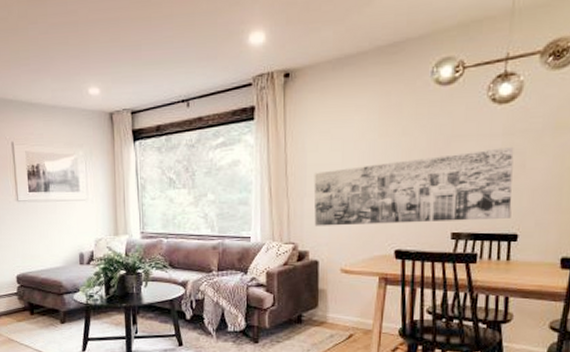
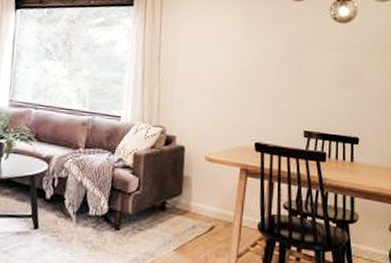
wall art: present [314,146,514,226] -> none [183,59,353,123]

